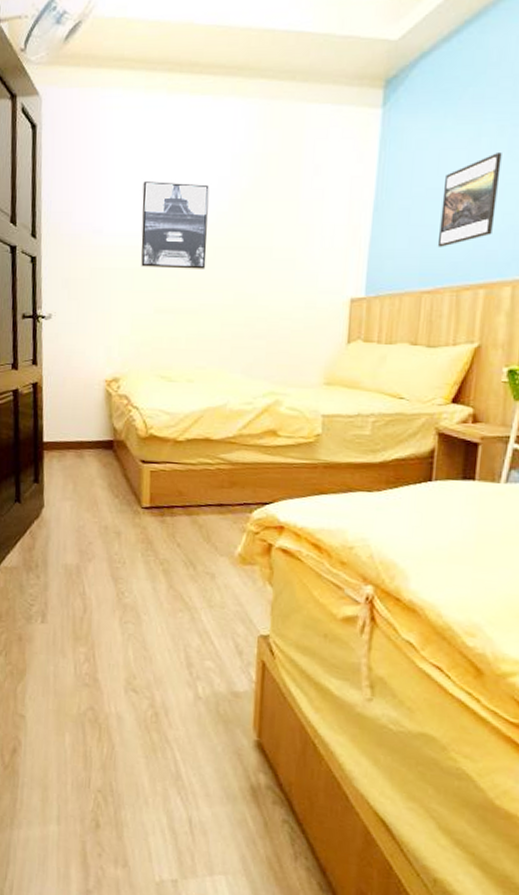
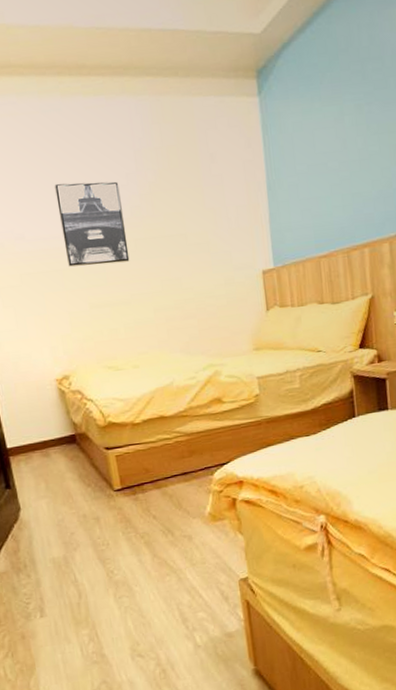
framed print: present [437,153,502,247] -> none [321,128,367,216]

